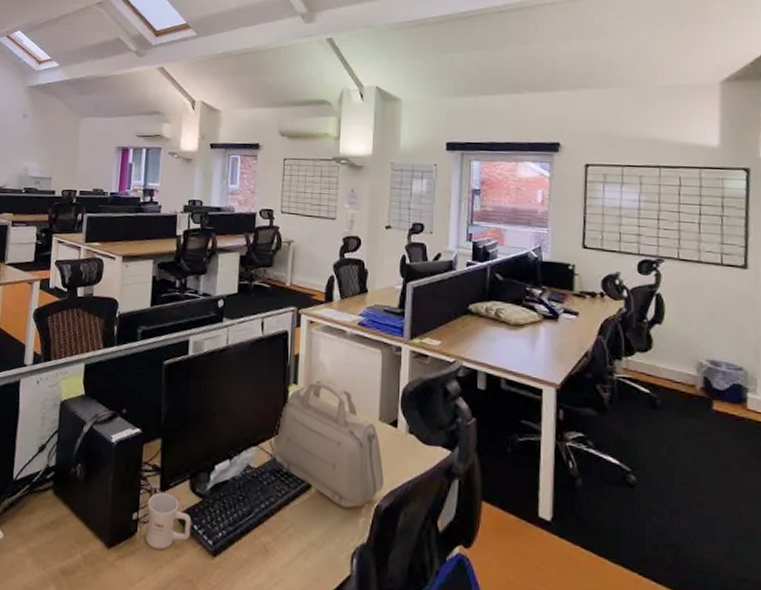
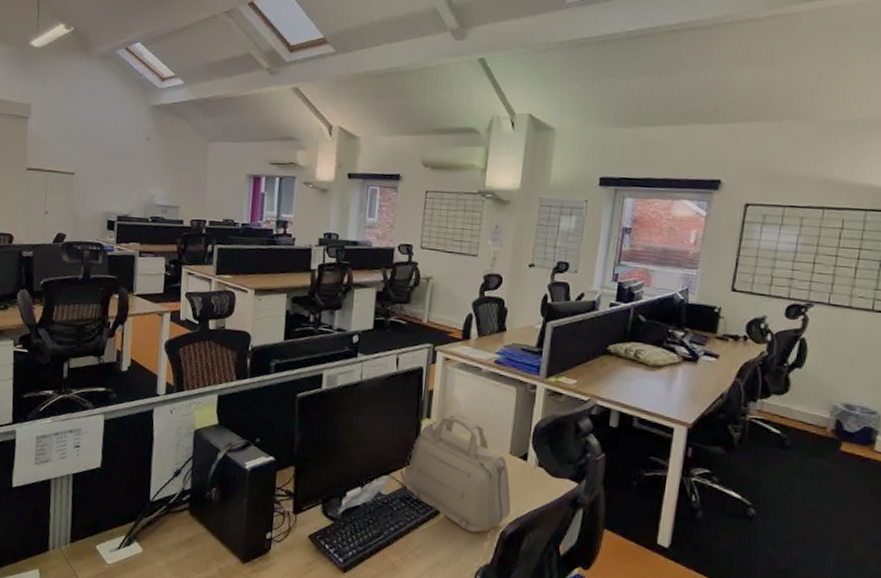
mug: present [145,492,192,550] -> none [278,515,324,565]

